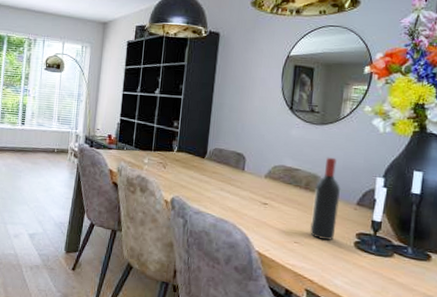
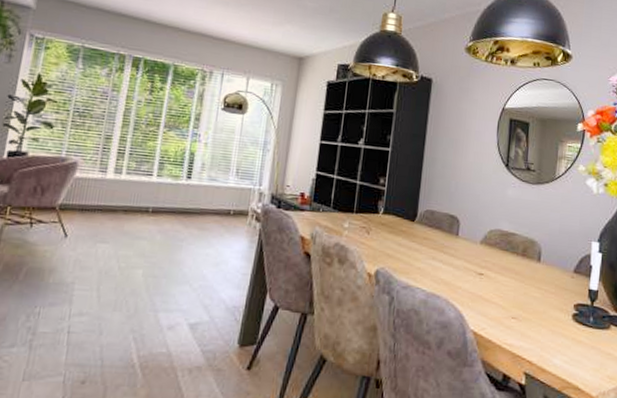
wine bottle: present [310,157,340,240] -> none [528,220,557,313]

